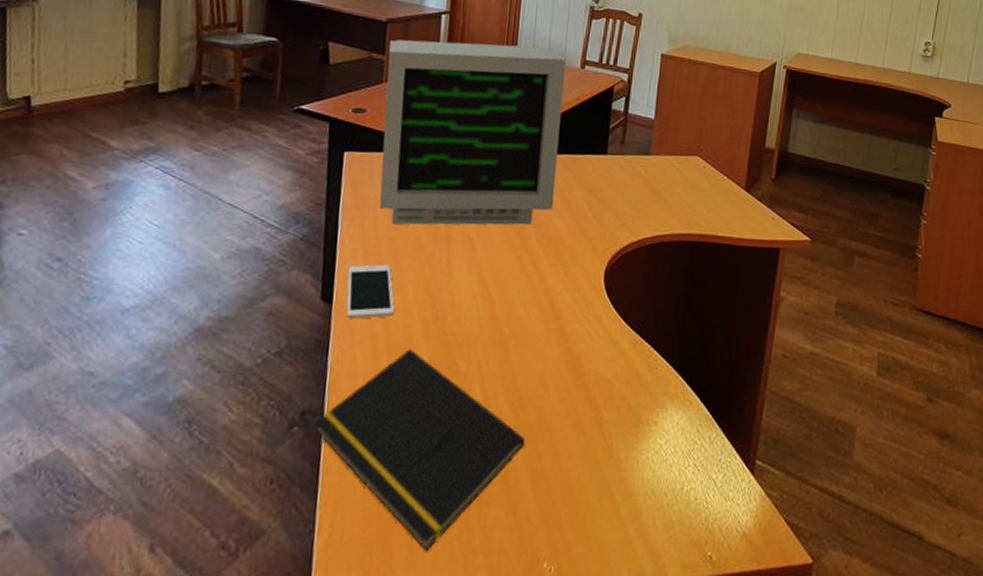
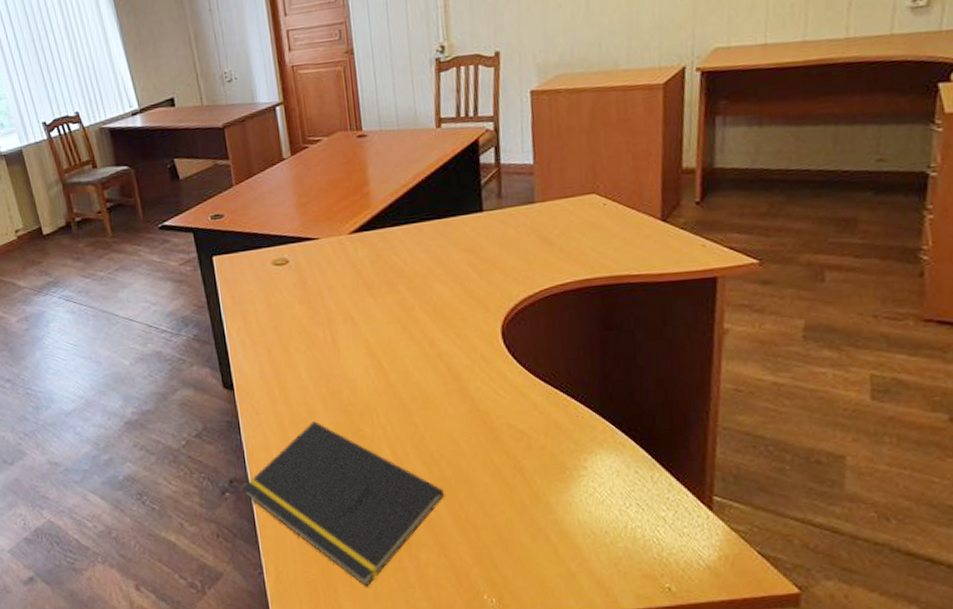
cell phone: present [346,264,394,319] -> none [241,351,292,401]
computer monitor: present [379,39,567,226] -> none [231,114,433,315]

